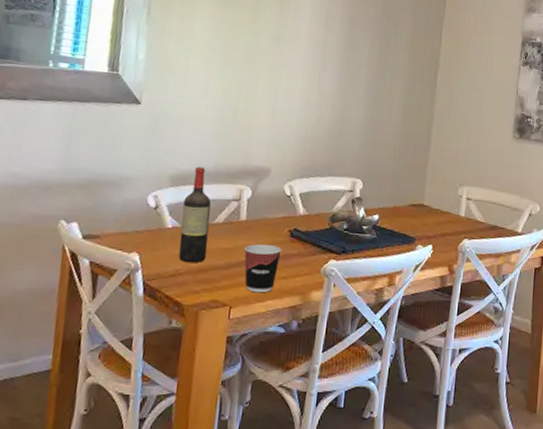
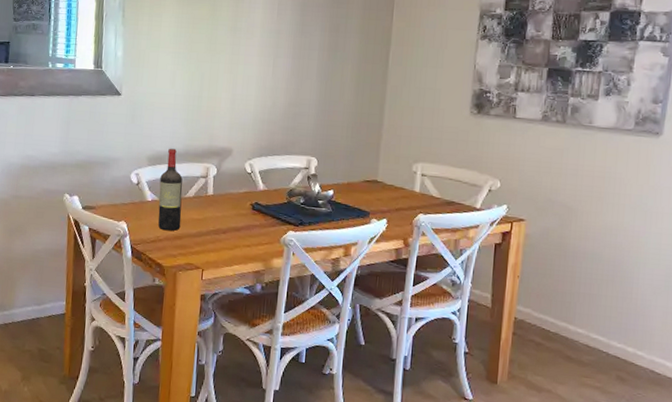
cup: present [244,243,282,293] -> none [212,215,245,259]

